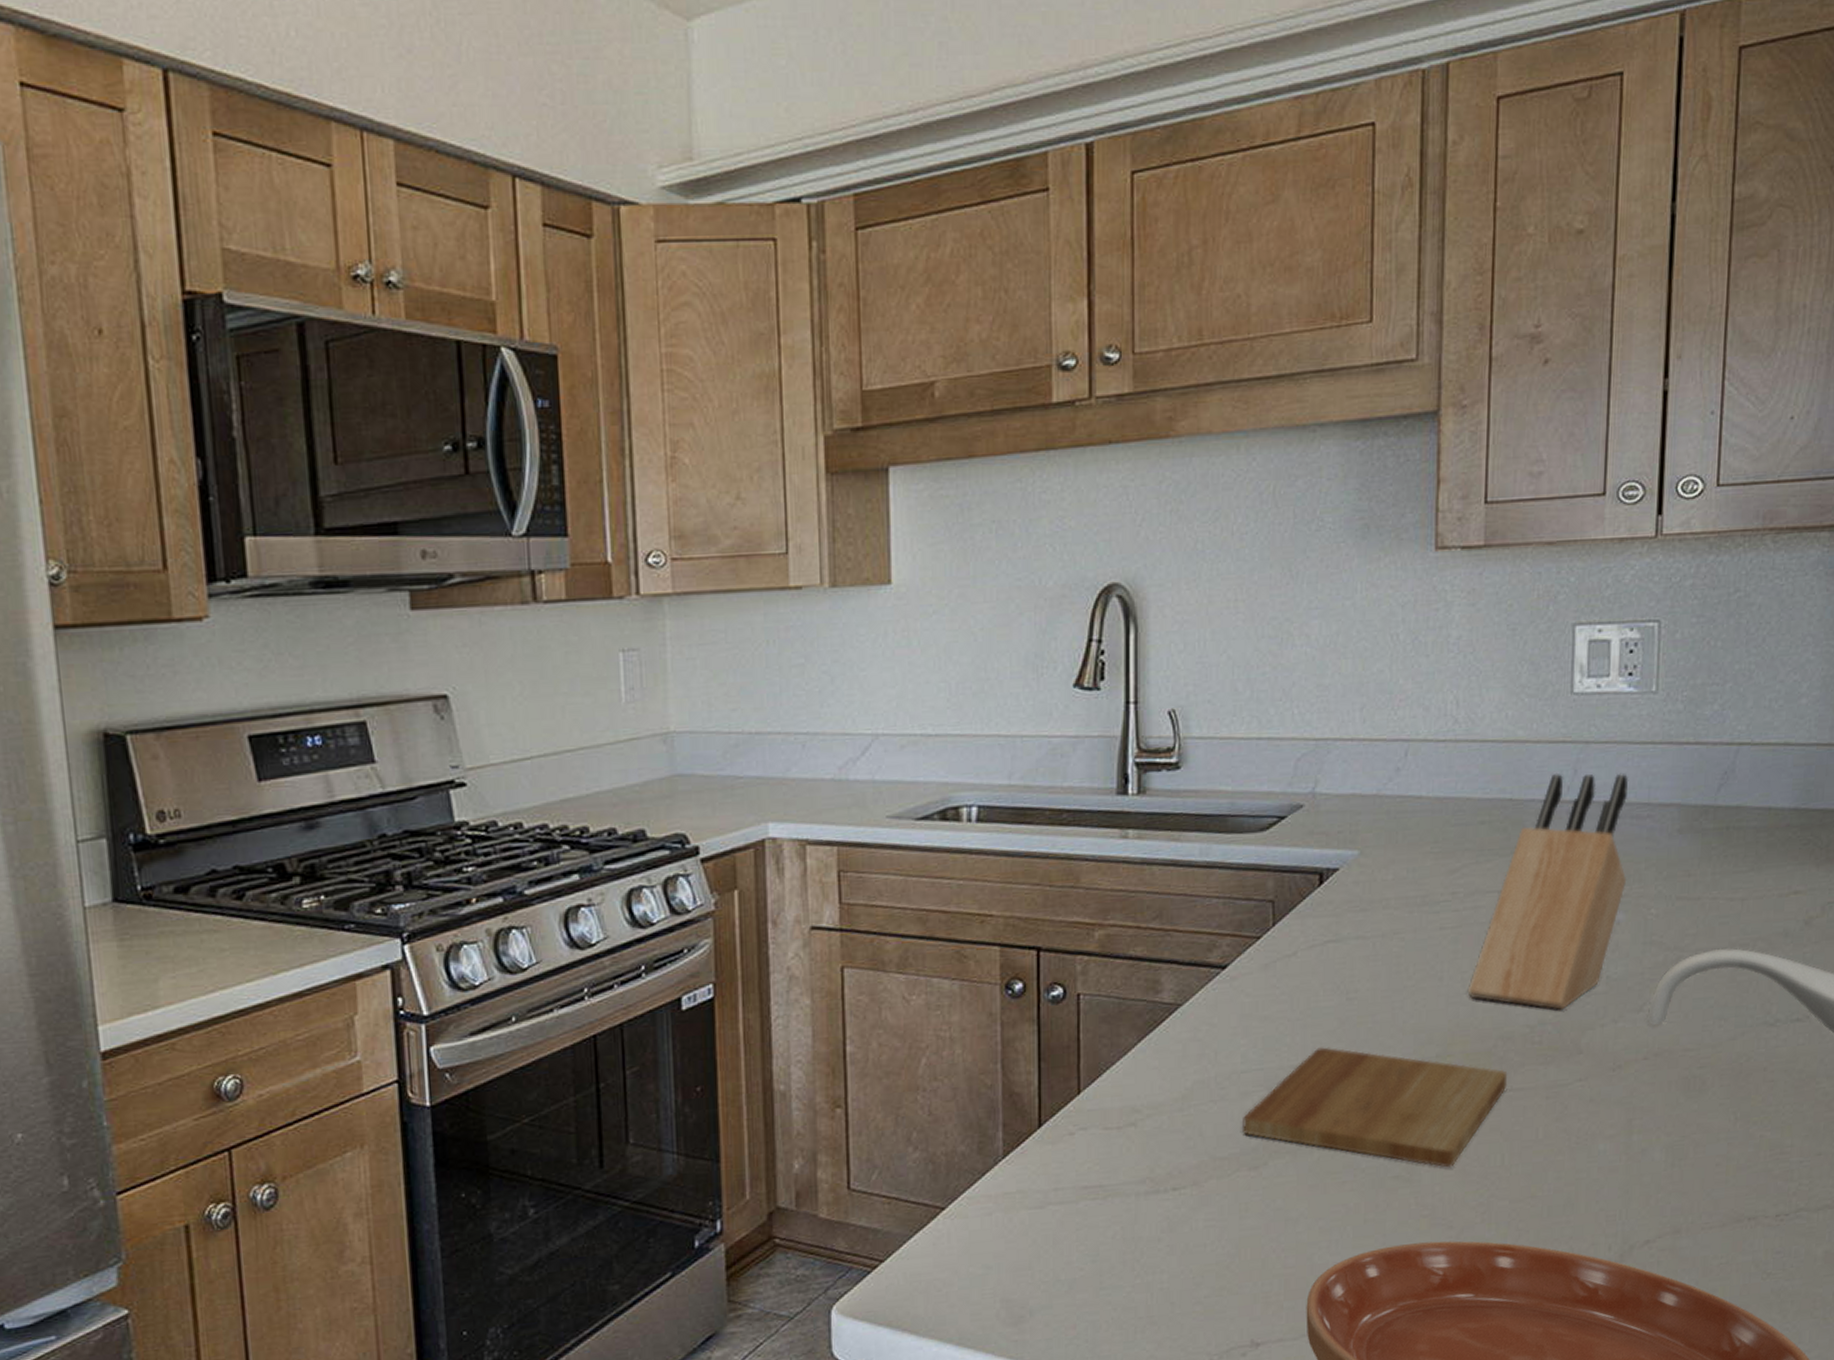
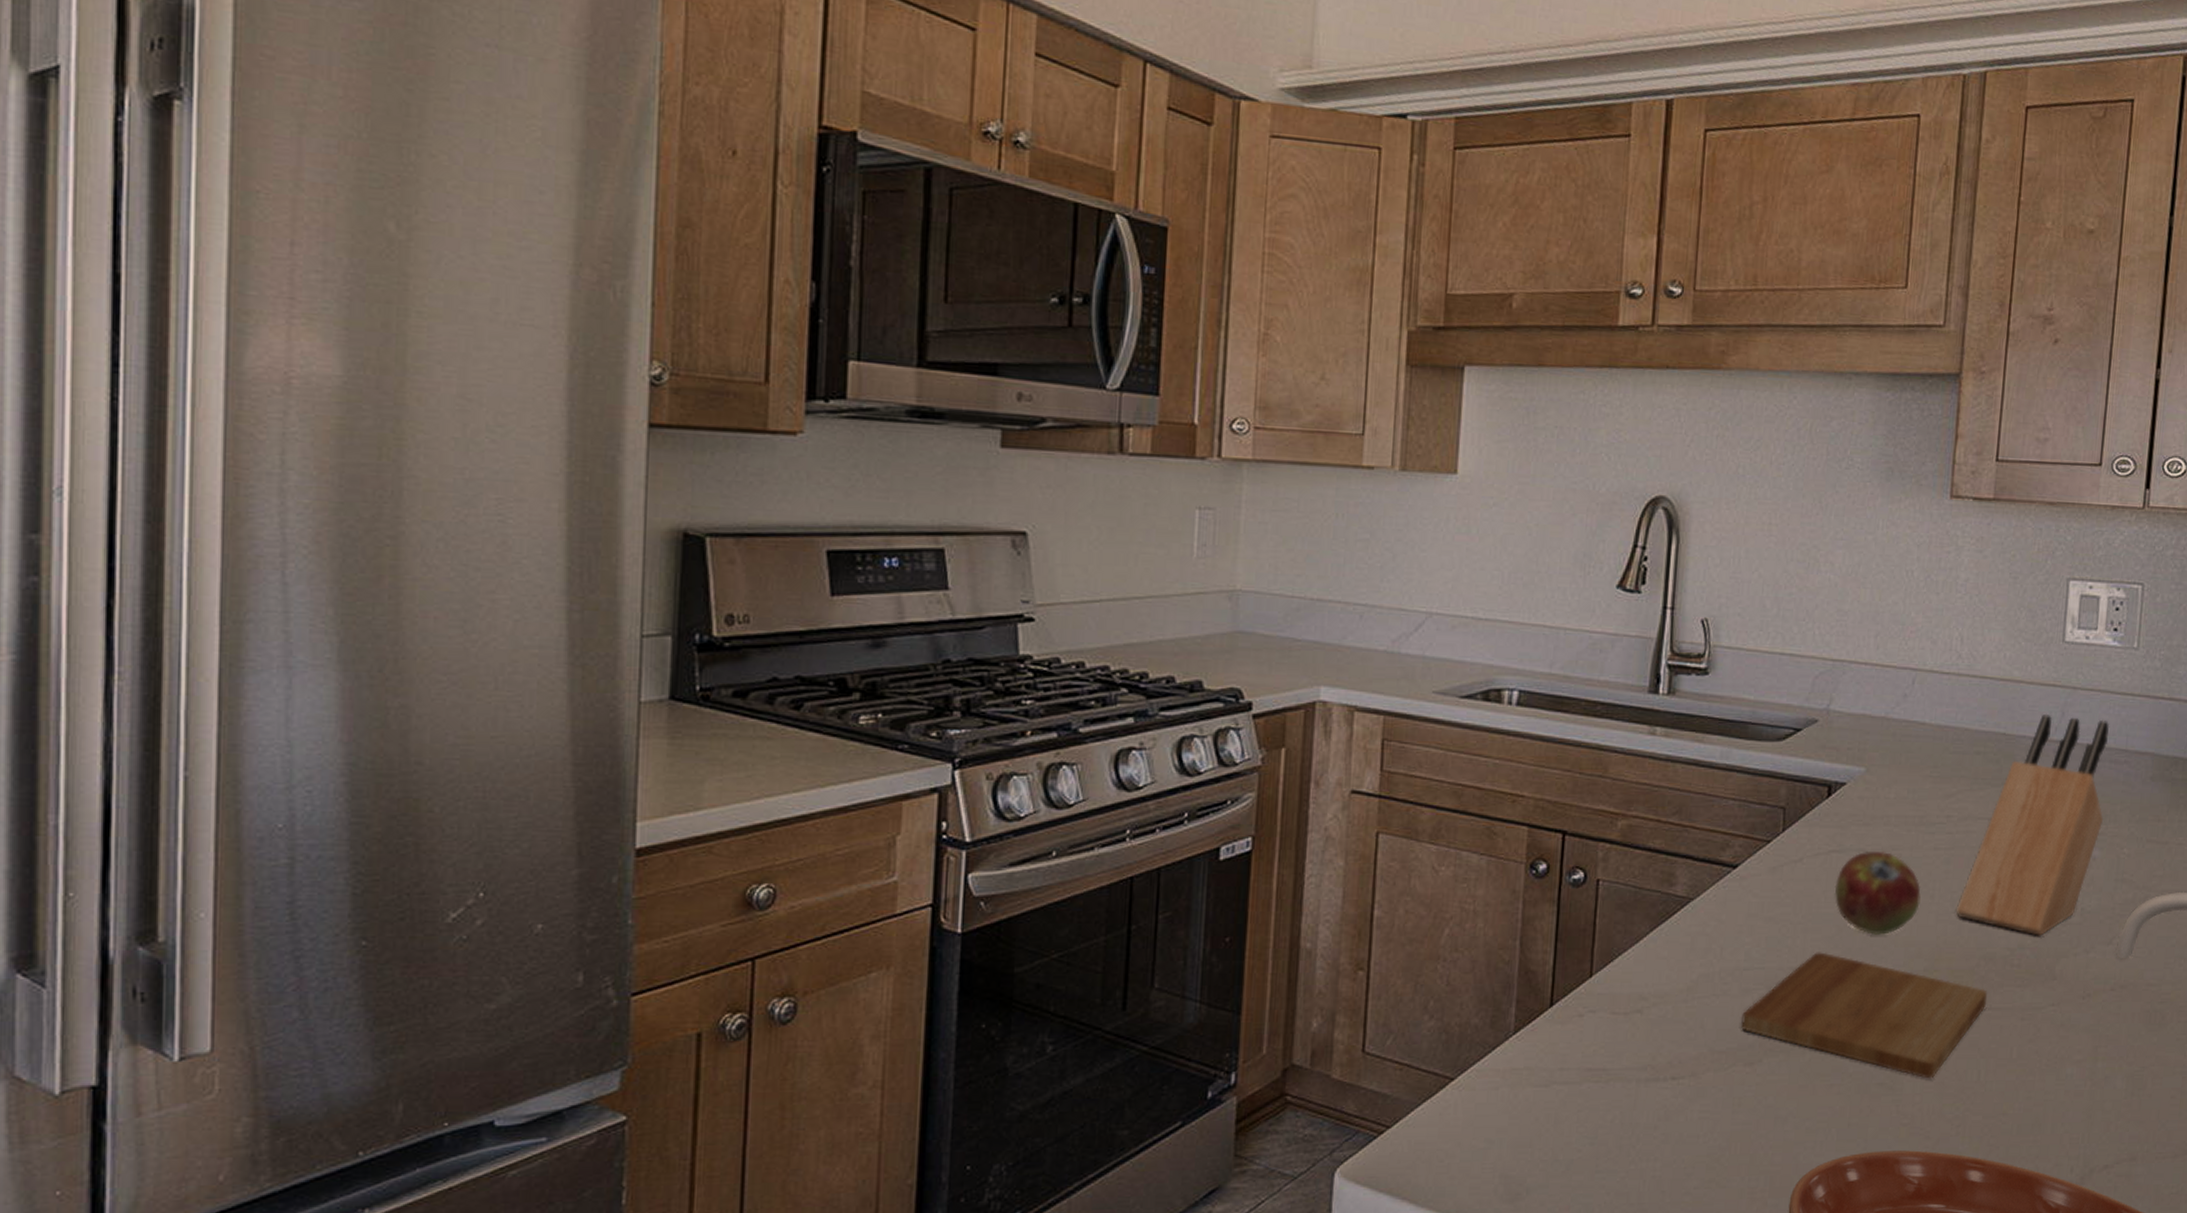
fruit: none [1333,937,1428,1024] -> present [1834,852,1921,935]

